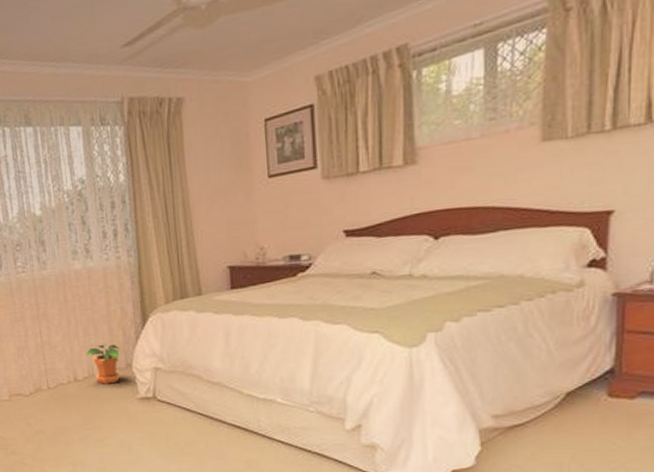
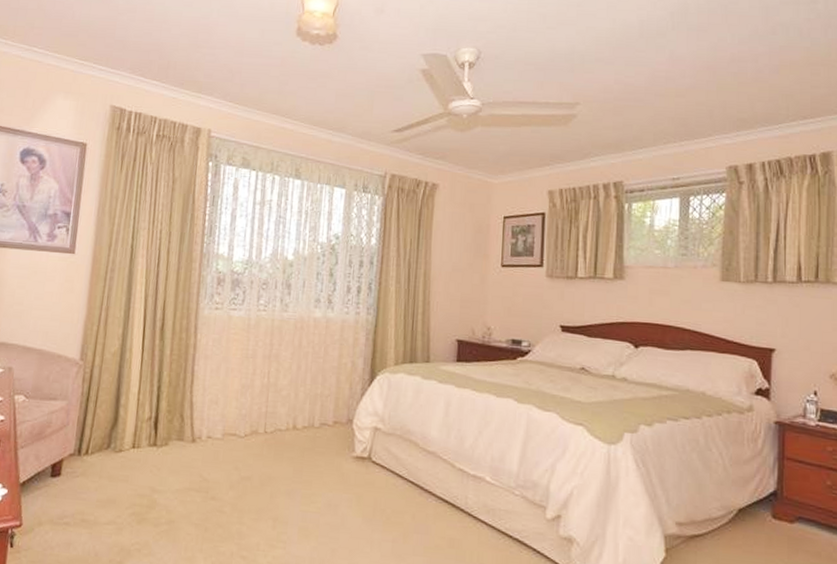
potted plant: present [85,344,120,384] -> none [309,395,344,438]

